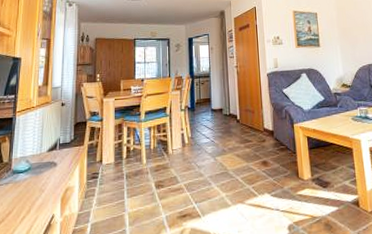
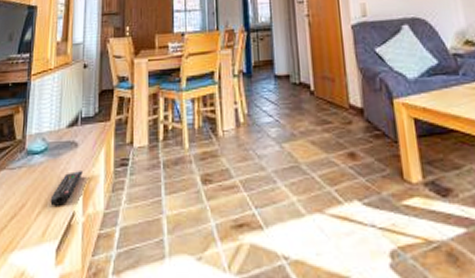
remote control: none [33,184,61,212] -> present [50,171,83,206]

